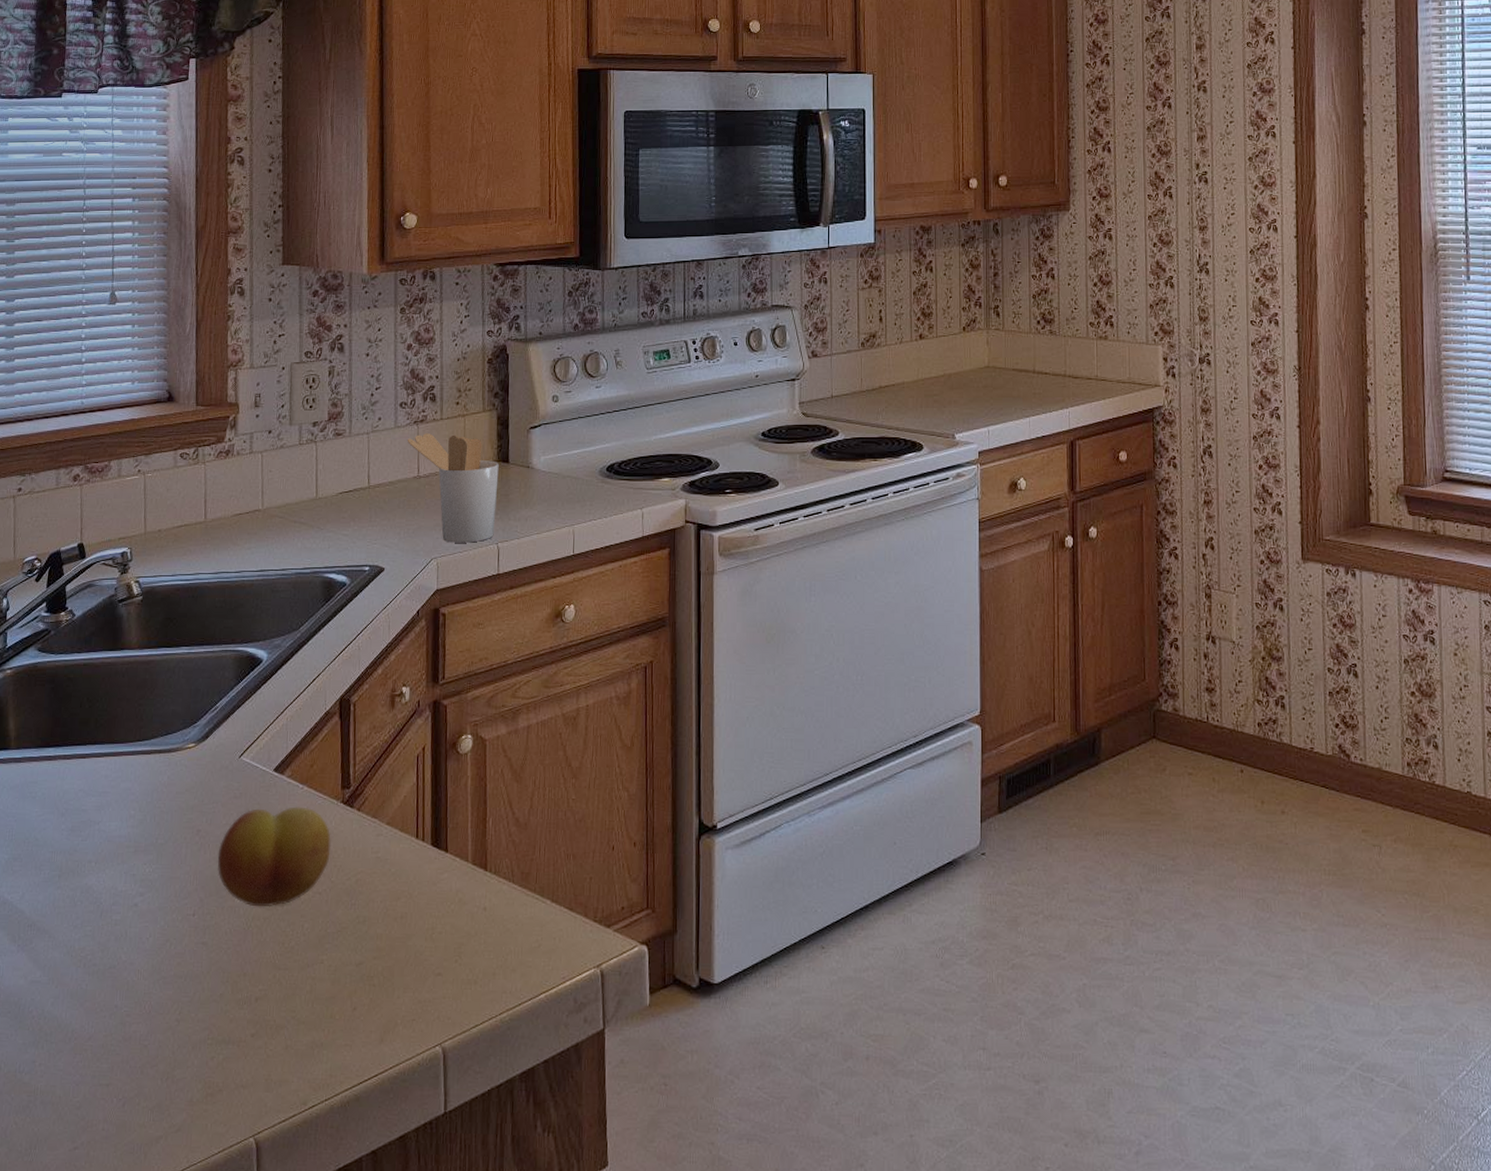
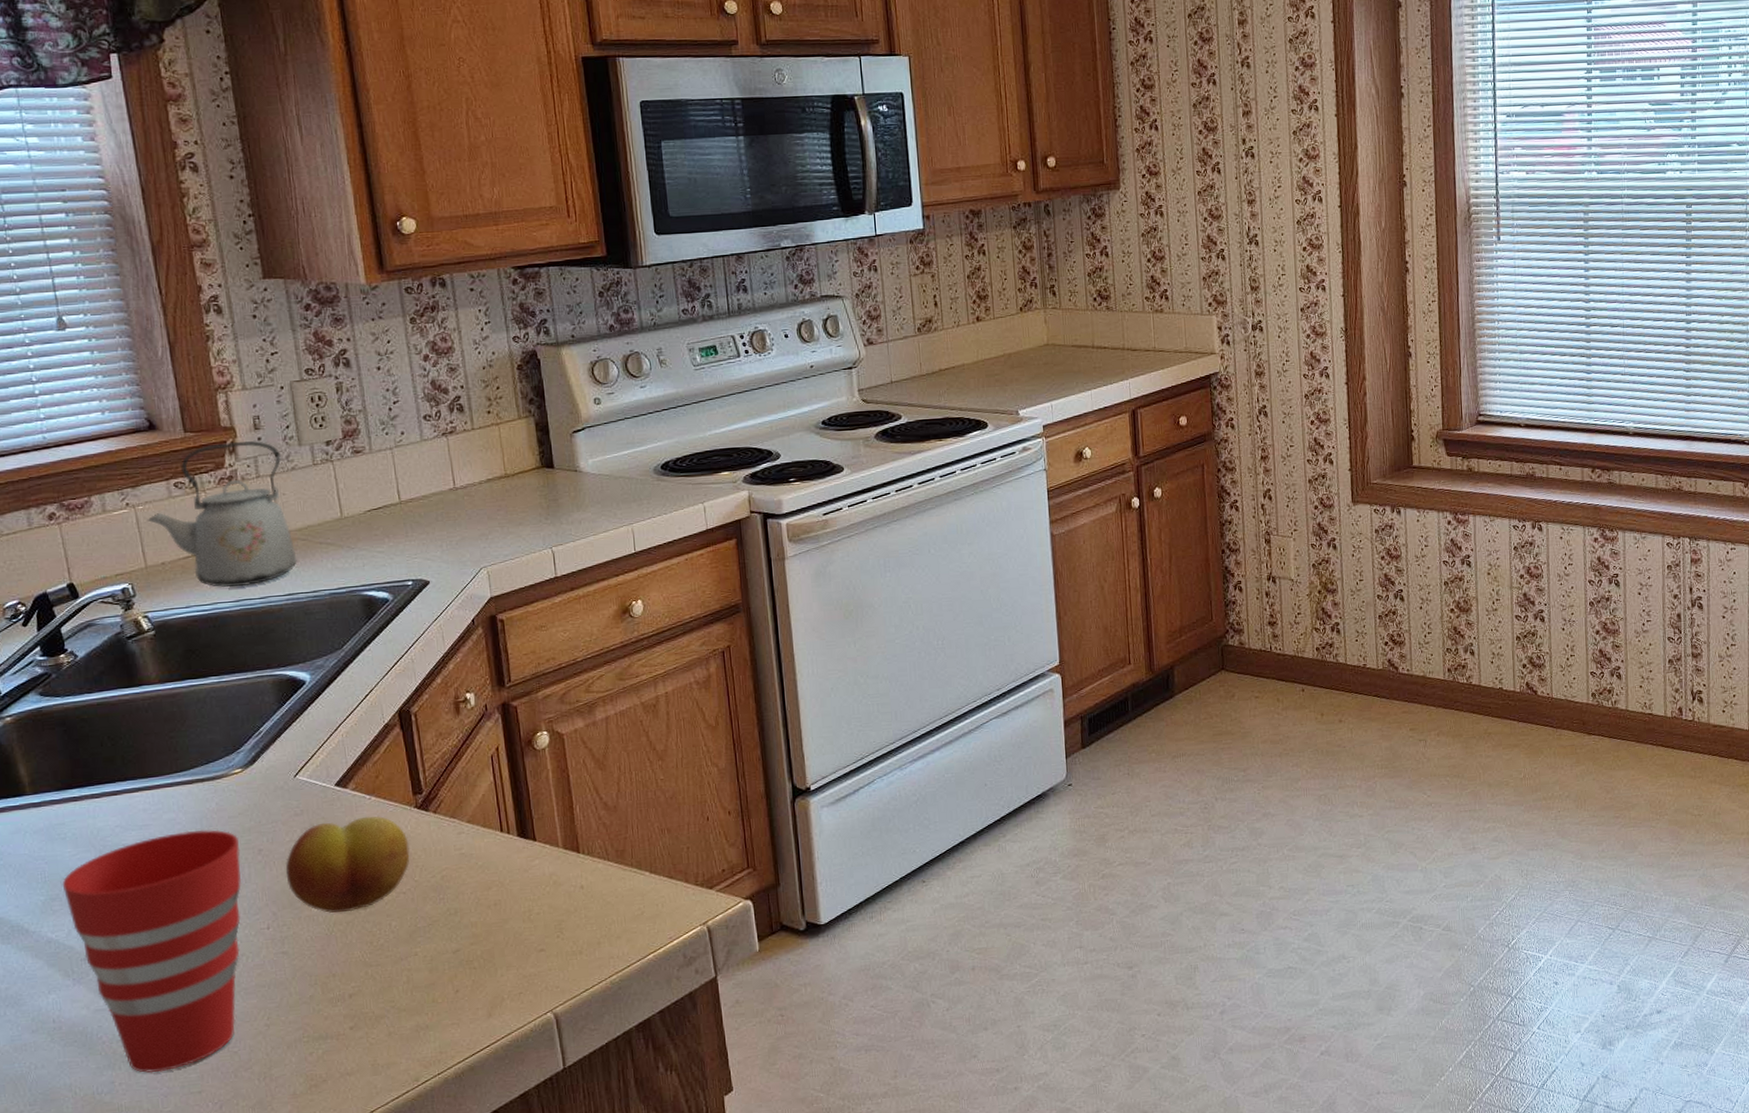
cup: none [25,802,182,1058] -> present [62,829,242,1073]
kettle: none [153,417,273,558] -> present [147,440,297,587]
utensil holder: present [407,433,499,543] -> none [436,444,547,551]

